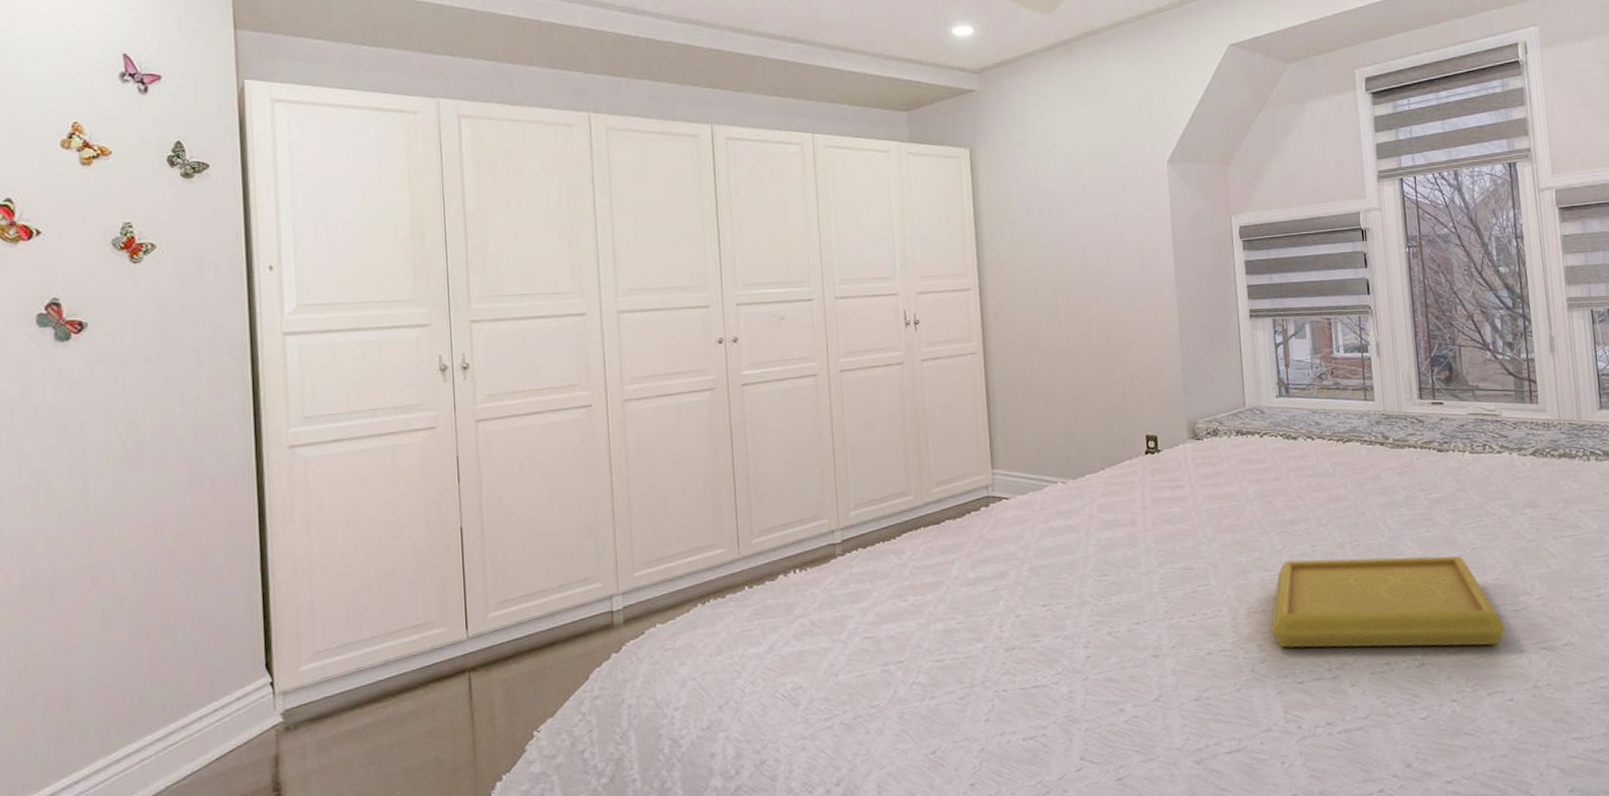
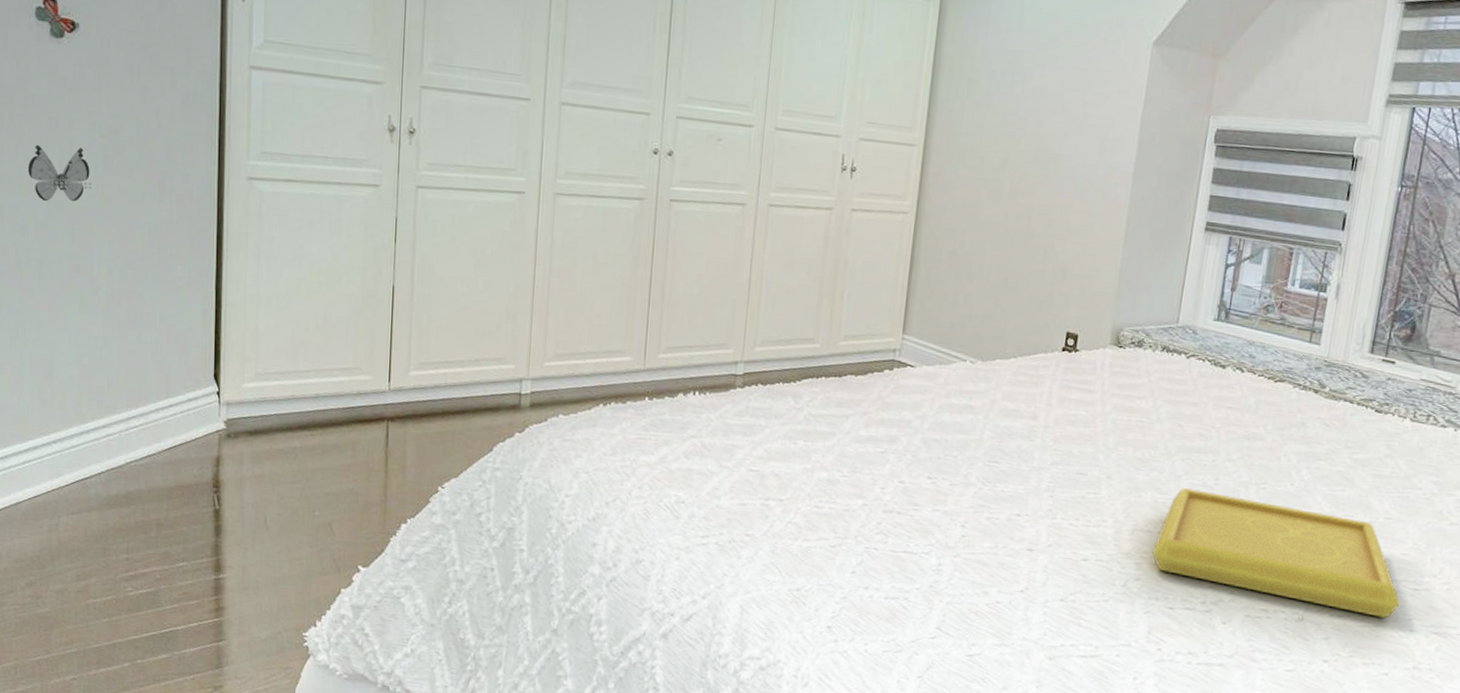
decorative butterfly: none [32,450,111,516] -> present [27,144,92,202]

